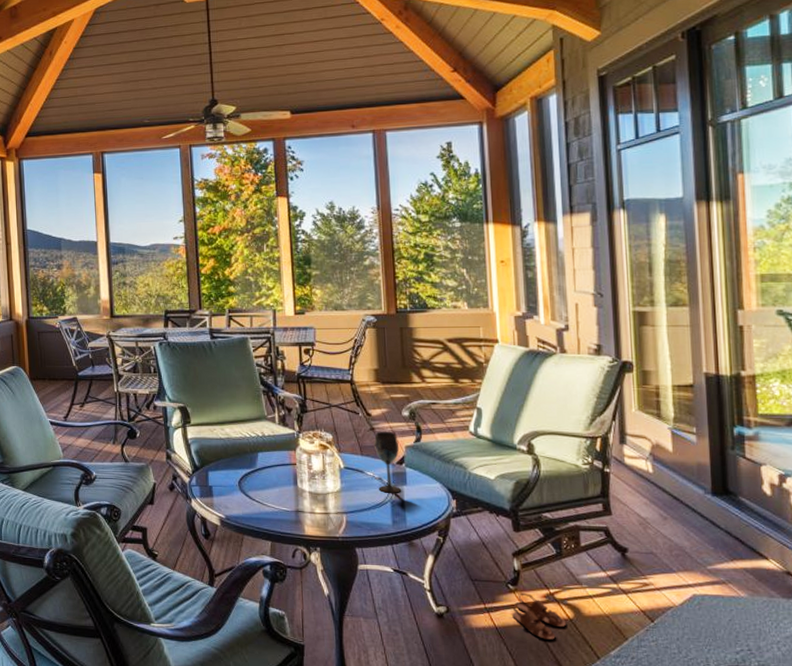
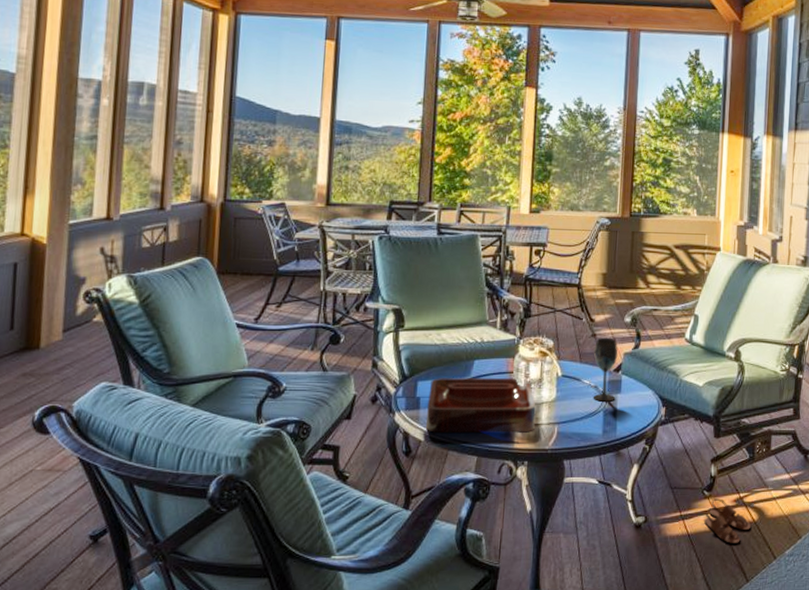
decorative tray: none [219,469,323,521] -> present [426,378,536,433]

